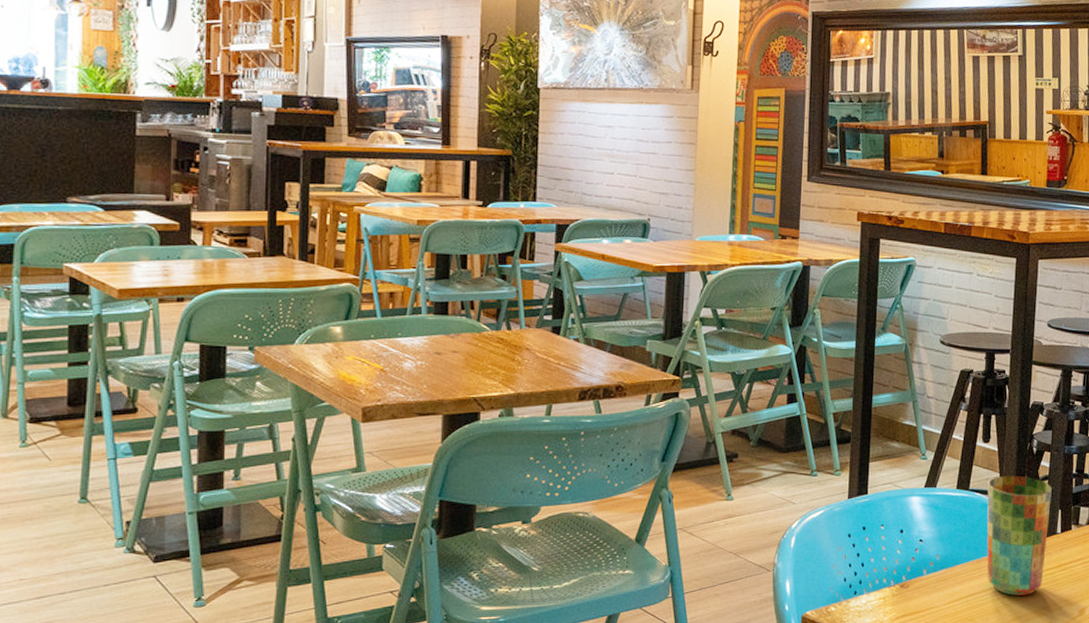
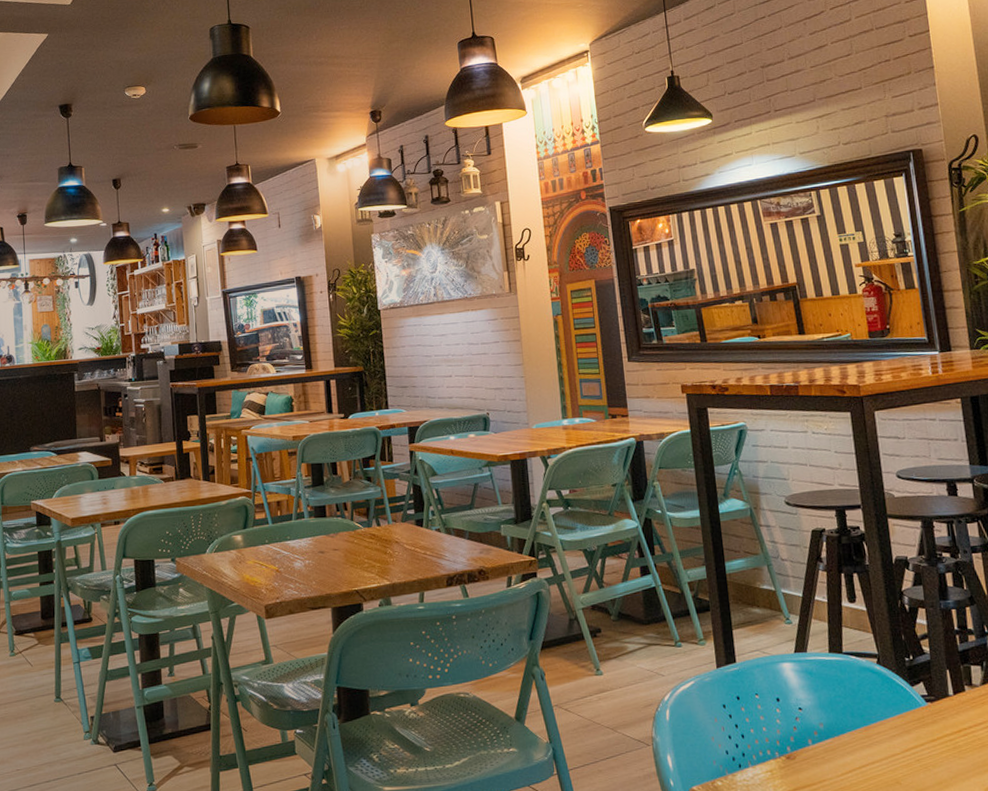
cup: present [986,475,1052,596] -> none [861,635,943,766]

